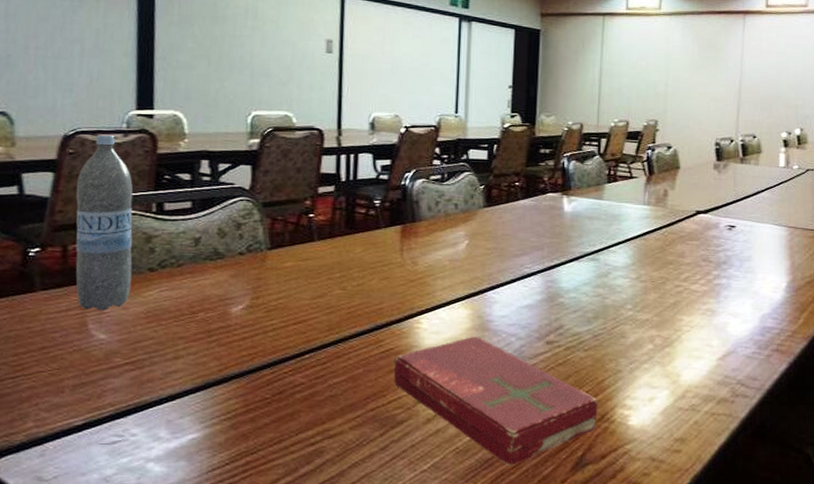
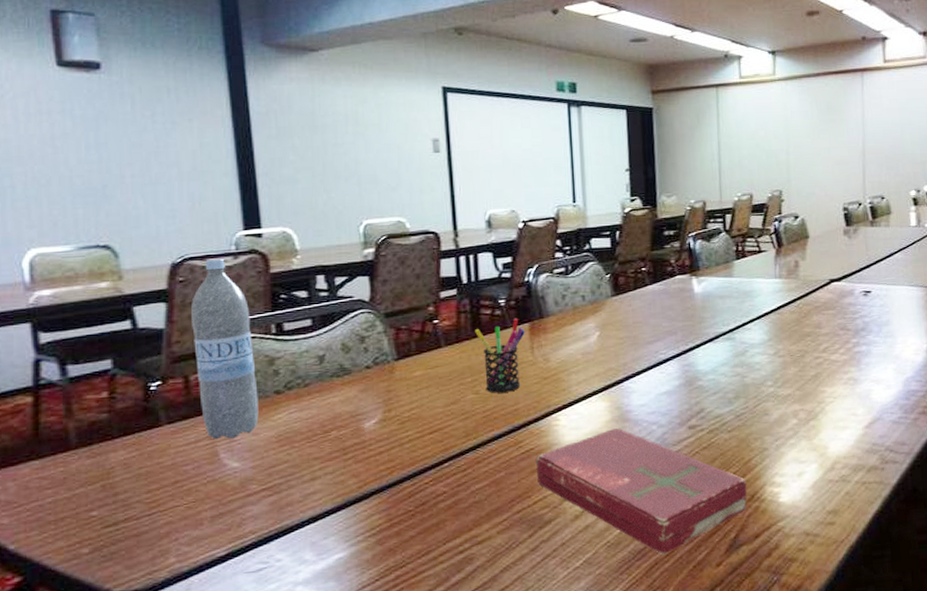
pen holder: none [348,219,396,291] -> present [475,318,525,393]

